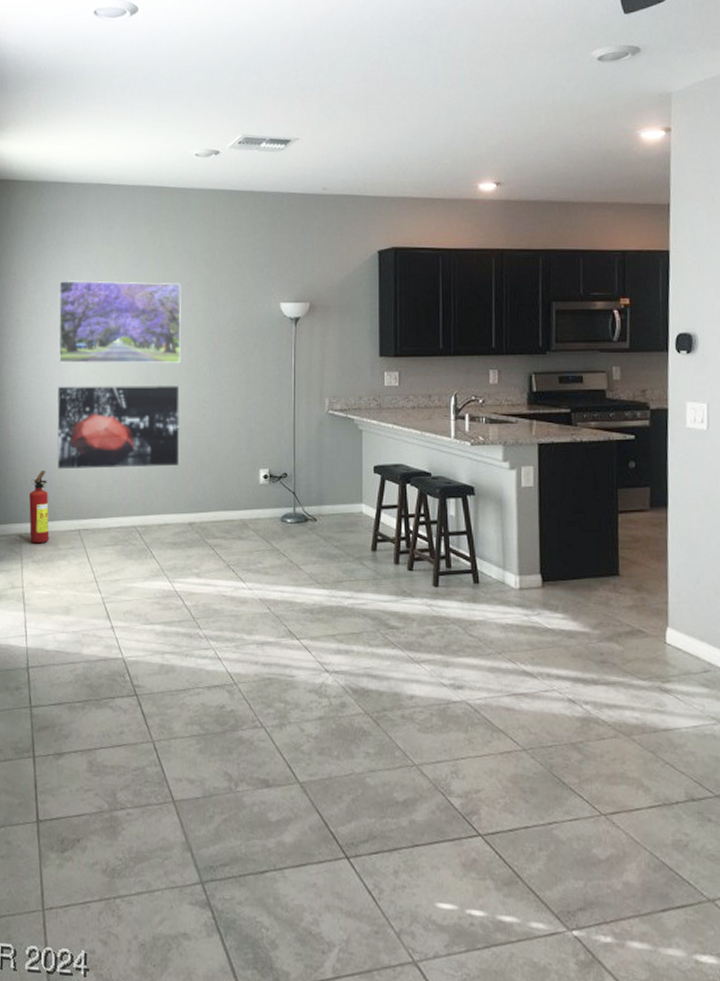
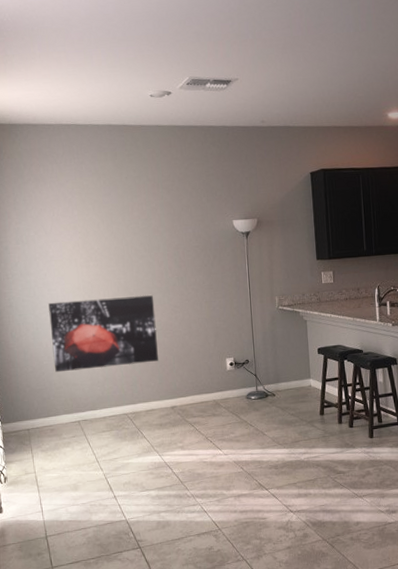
fire extinguisher: present [29,471,50,544] -> none [33,375,54,436]
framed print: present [58,280,181,363] -> none [40,208,153,283]

